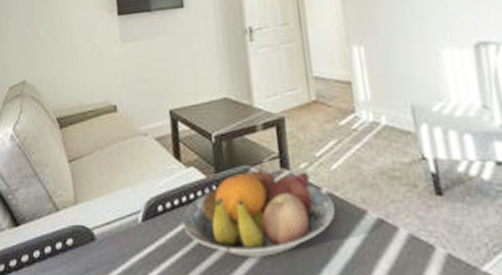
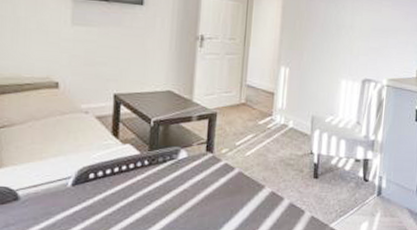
fruit bowl: present [182,165,335,257] -> none [111,147,242,216]

